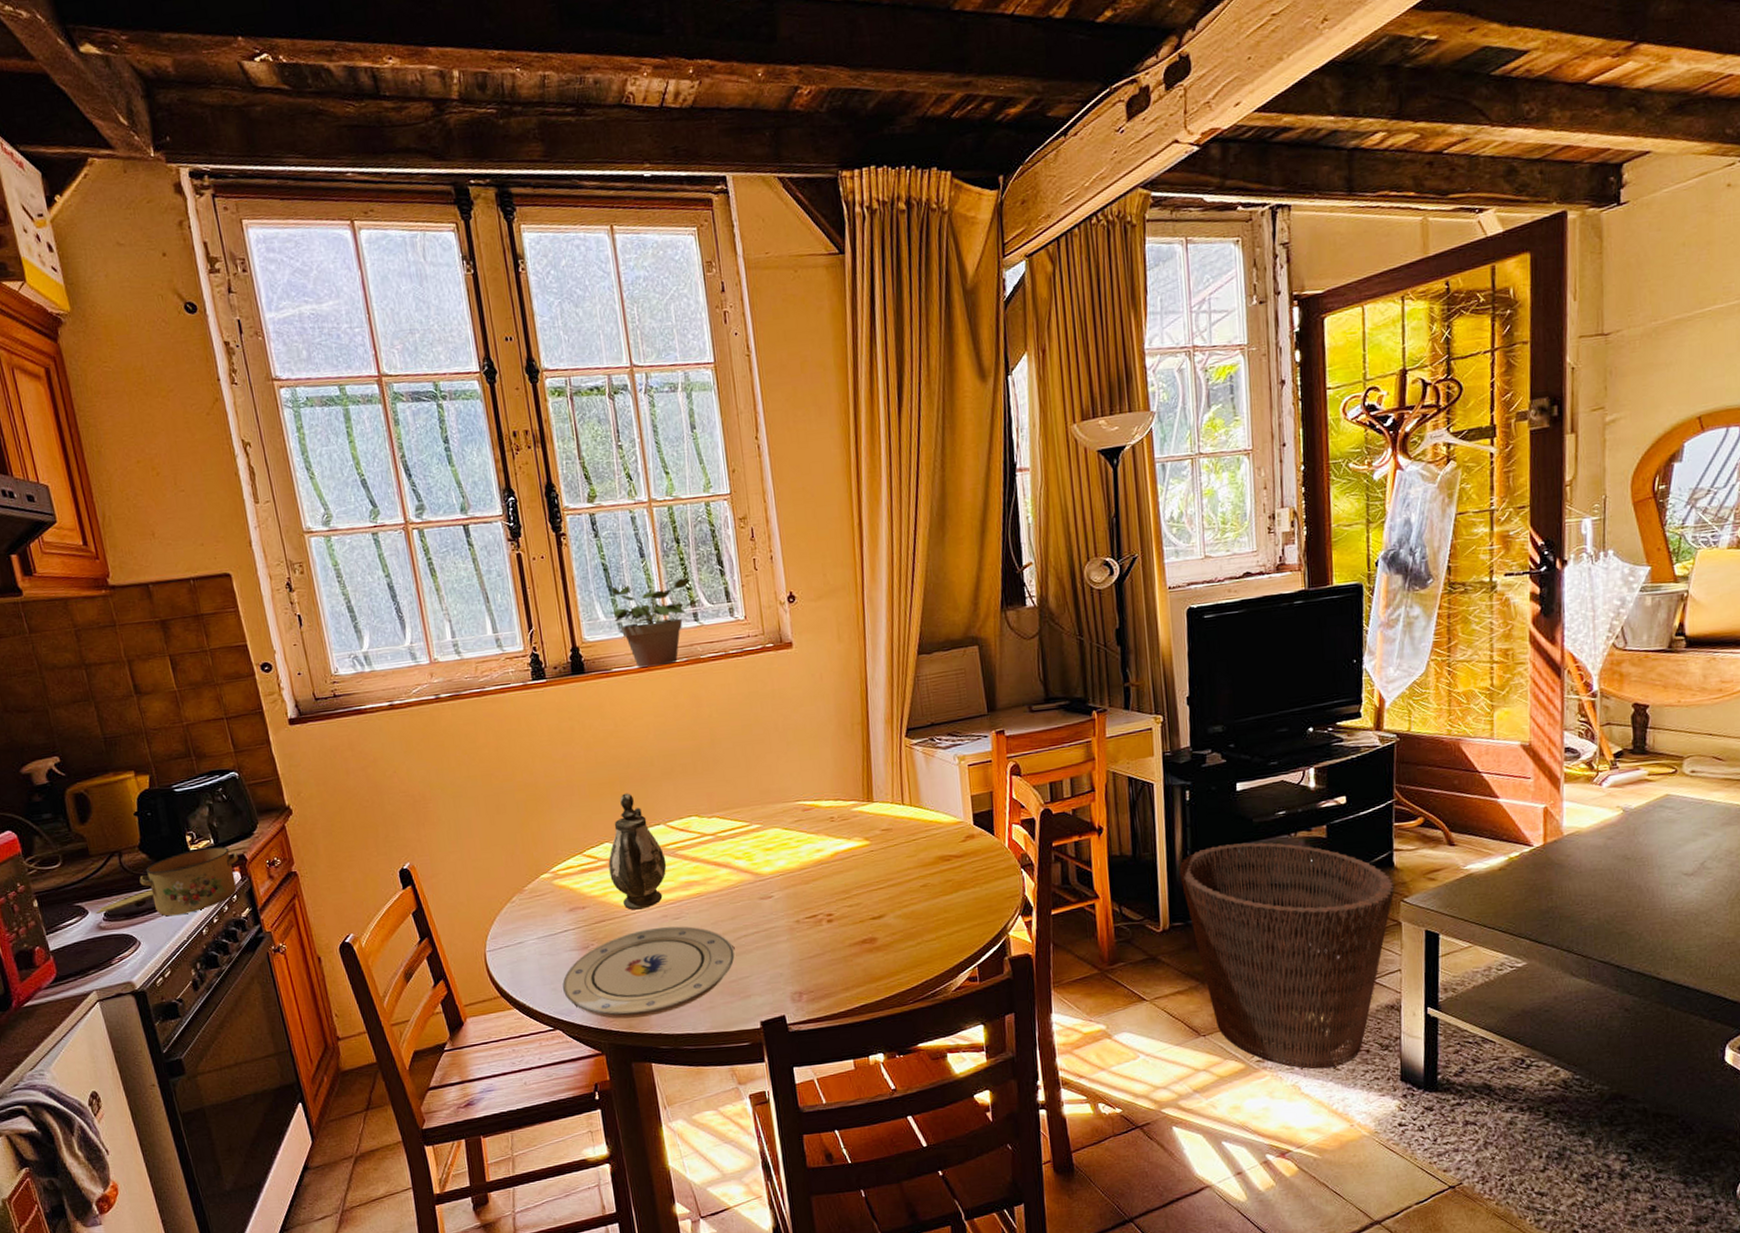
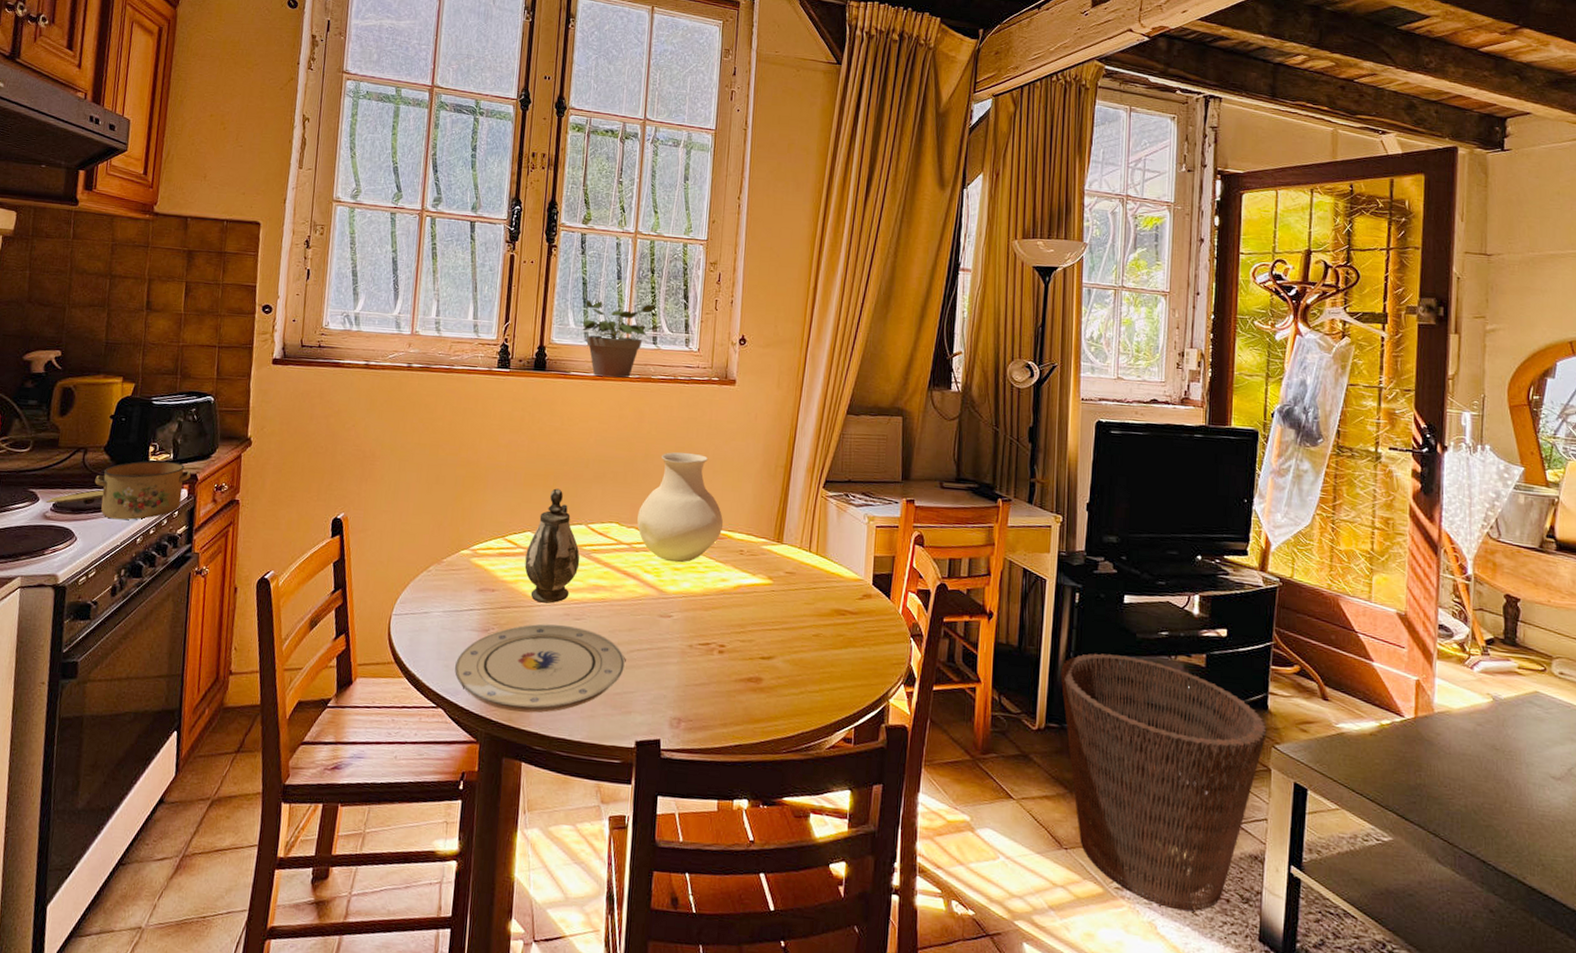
vase: none [716,728,808,844] -> present [637,452,724,563]

